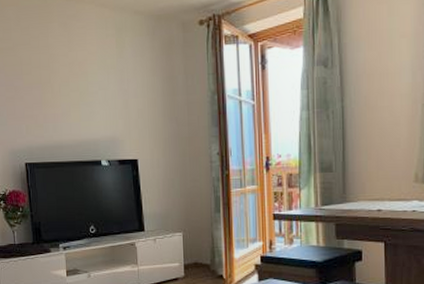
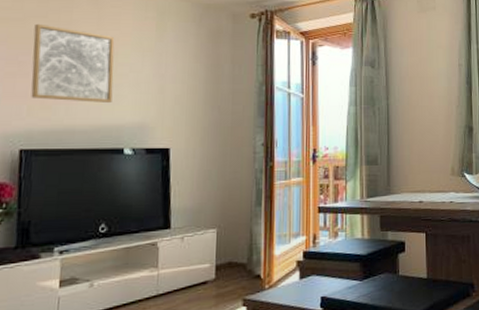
wall art: none [22,50,88,120] -> present [31,23,115,102]

